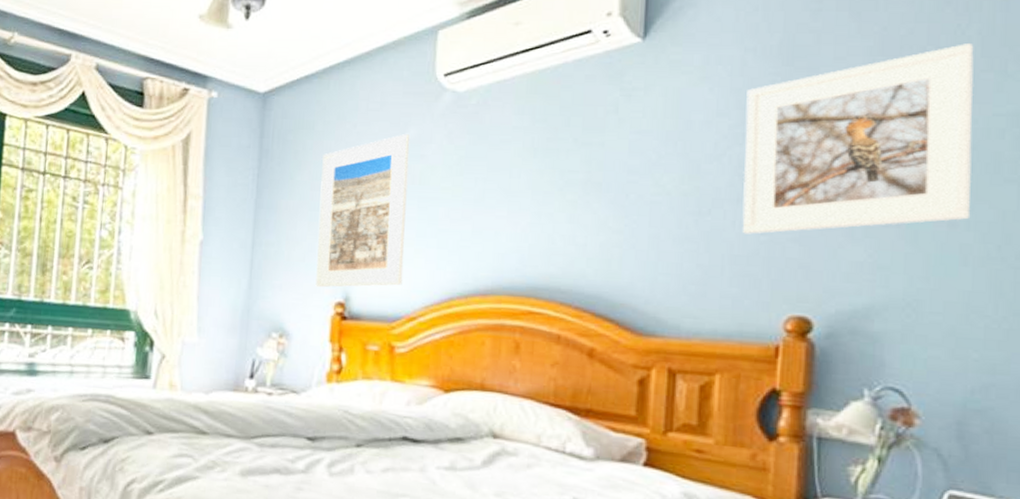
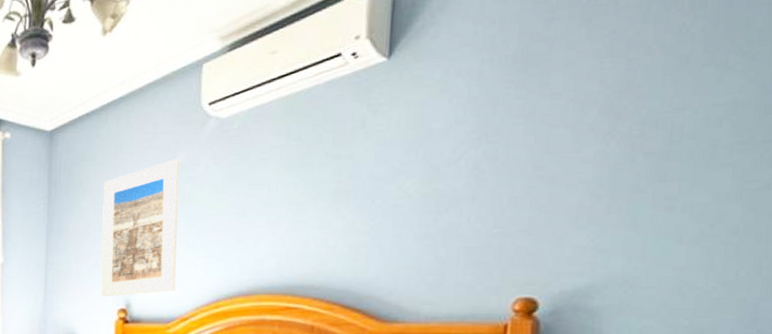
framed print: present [742,44,974,234] -> none [476,40,698,228]

